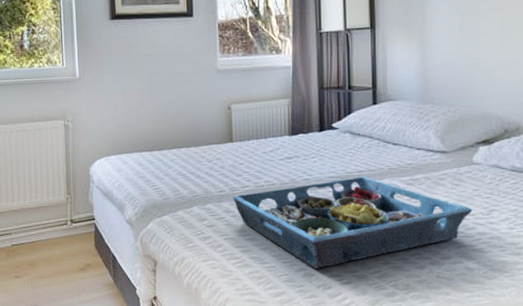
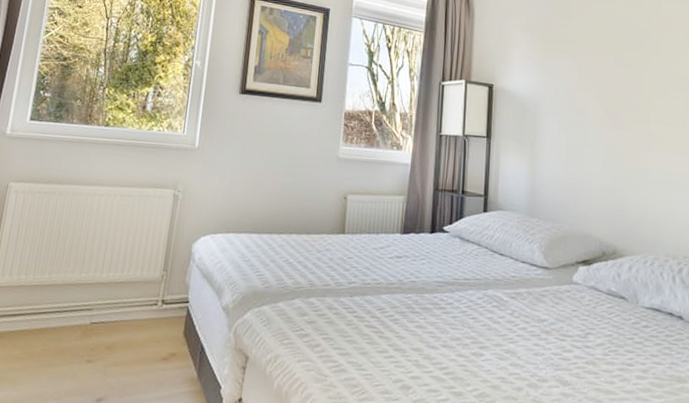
serving tray: present [233,176,473,269] -> none [337,284,571,381]

